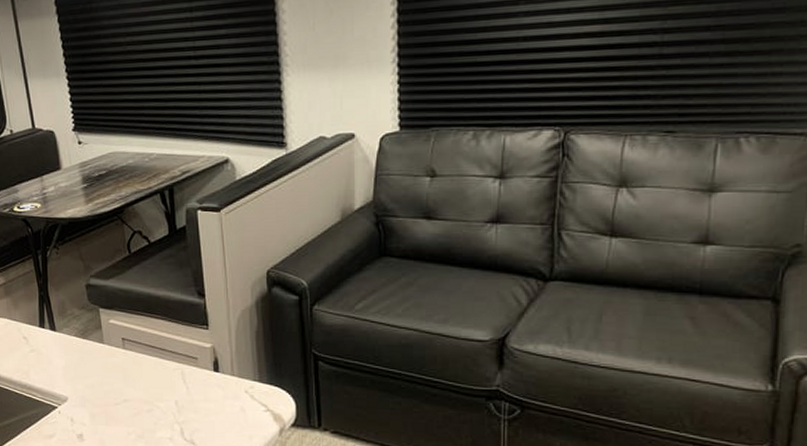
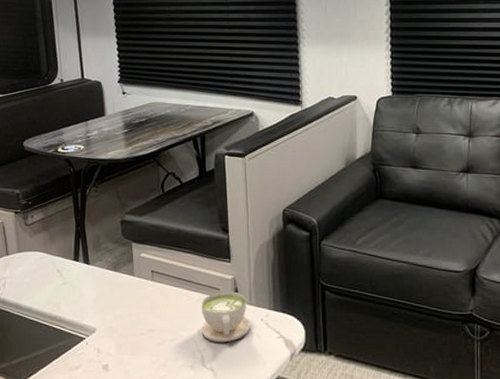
coffee cup: none [178,360,234,415] -> present [201,291,251,343]

